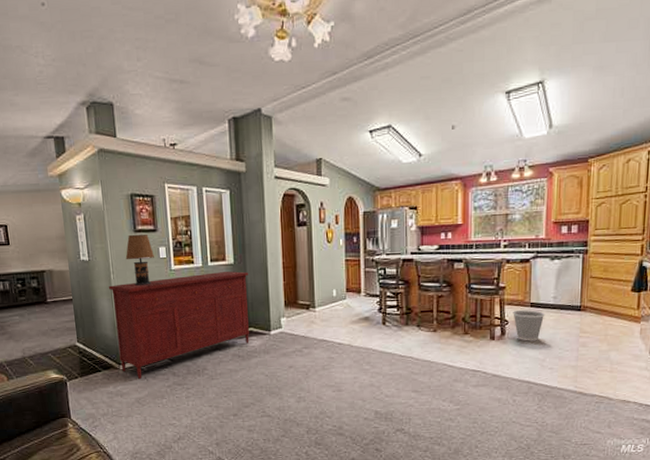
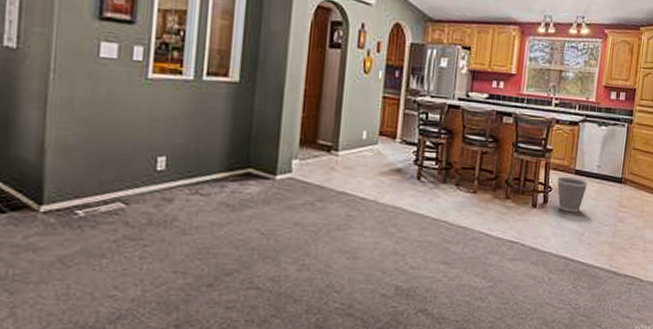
sideboard: present [109,271,250,379] -> none [40,88,258,227]
table lamp: present [125,234,163,287] -> none [78,21,131,98]

